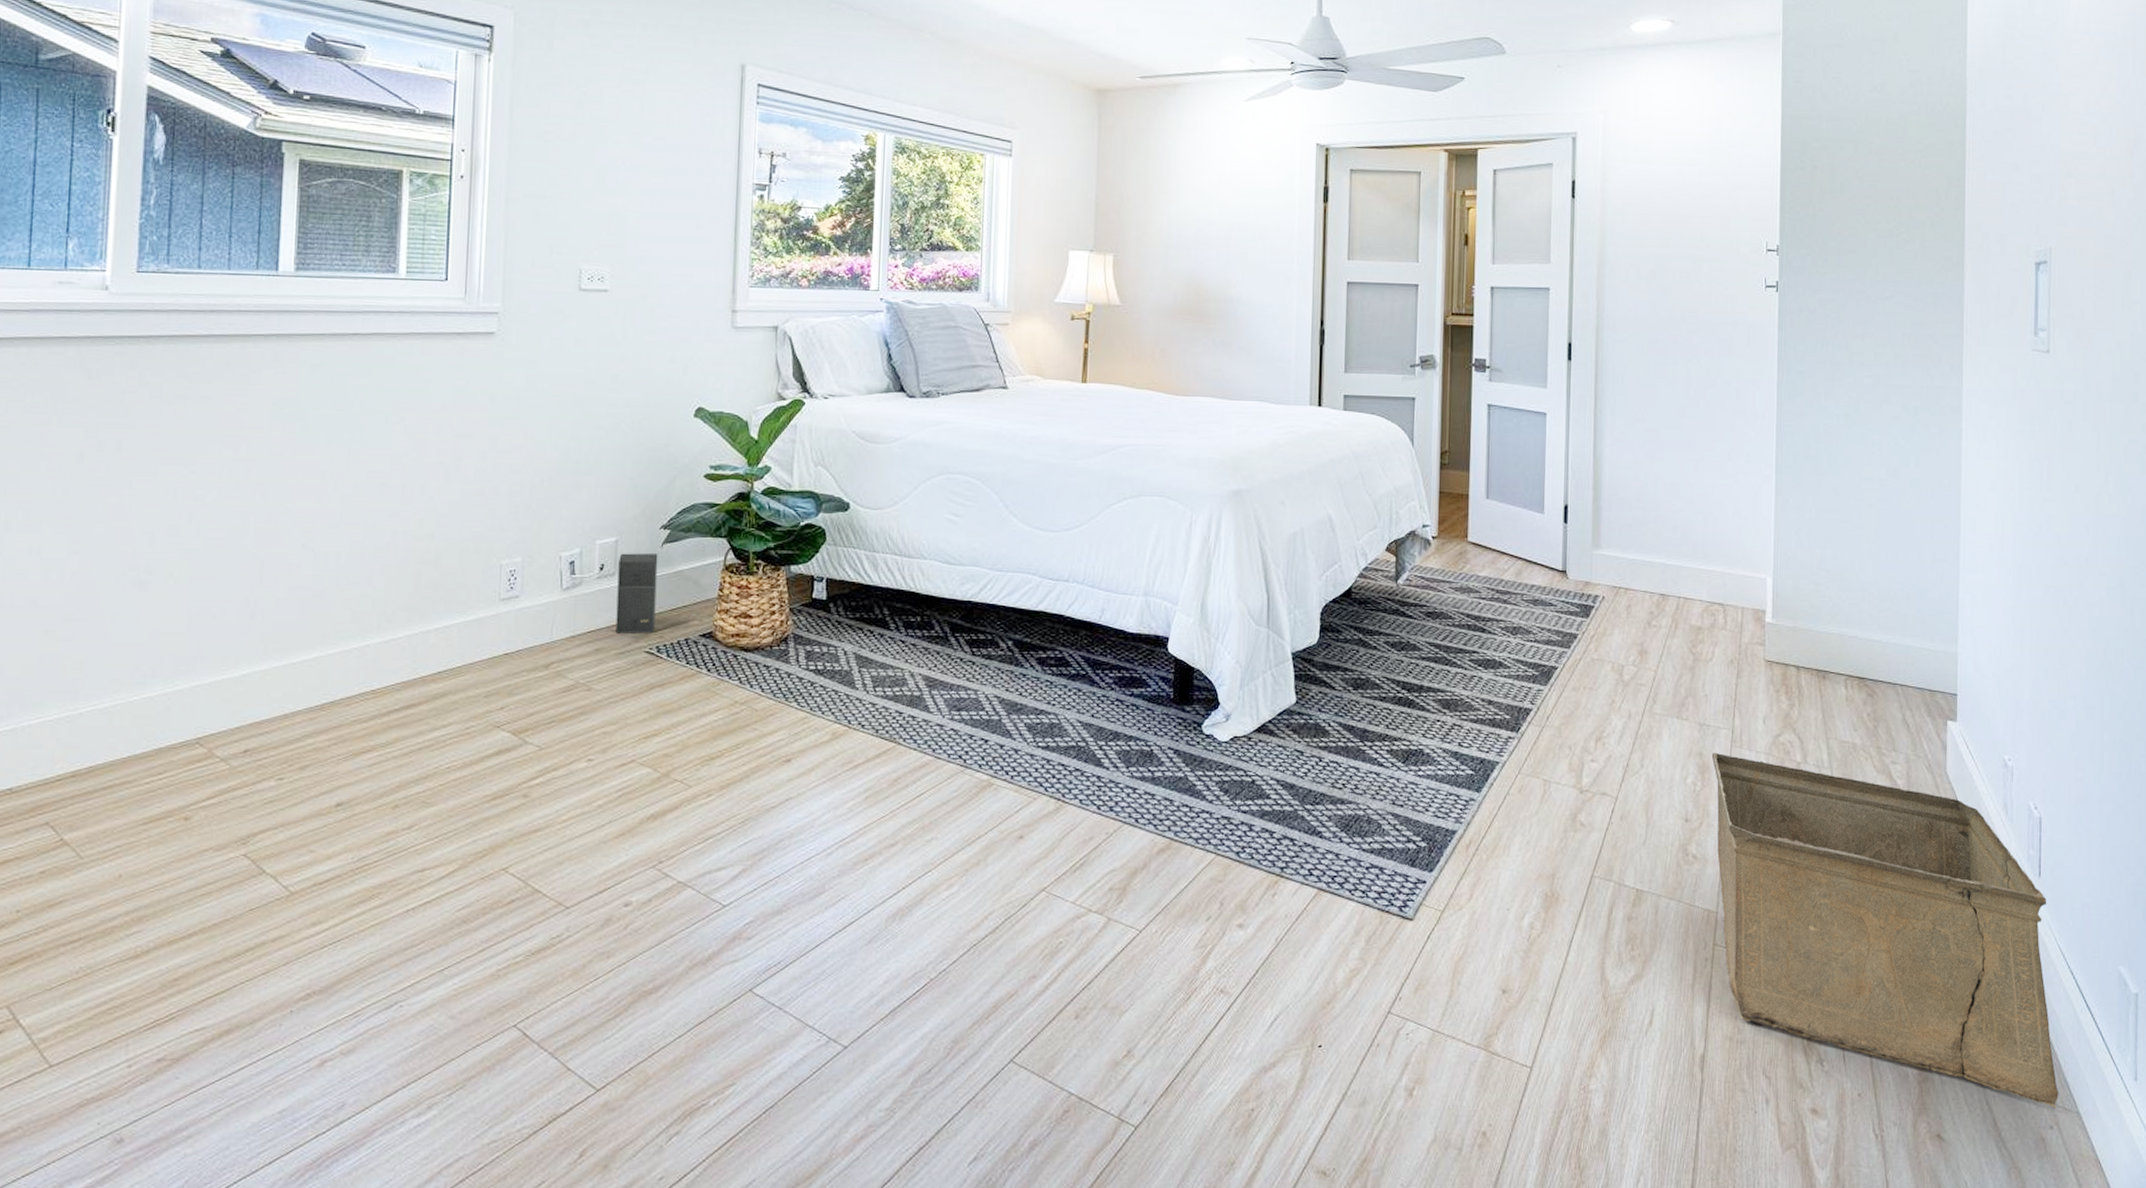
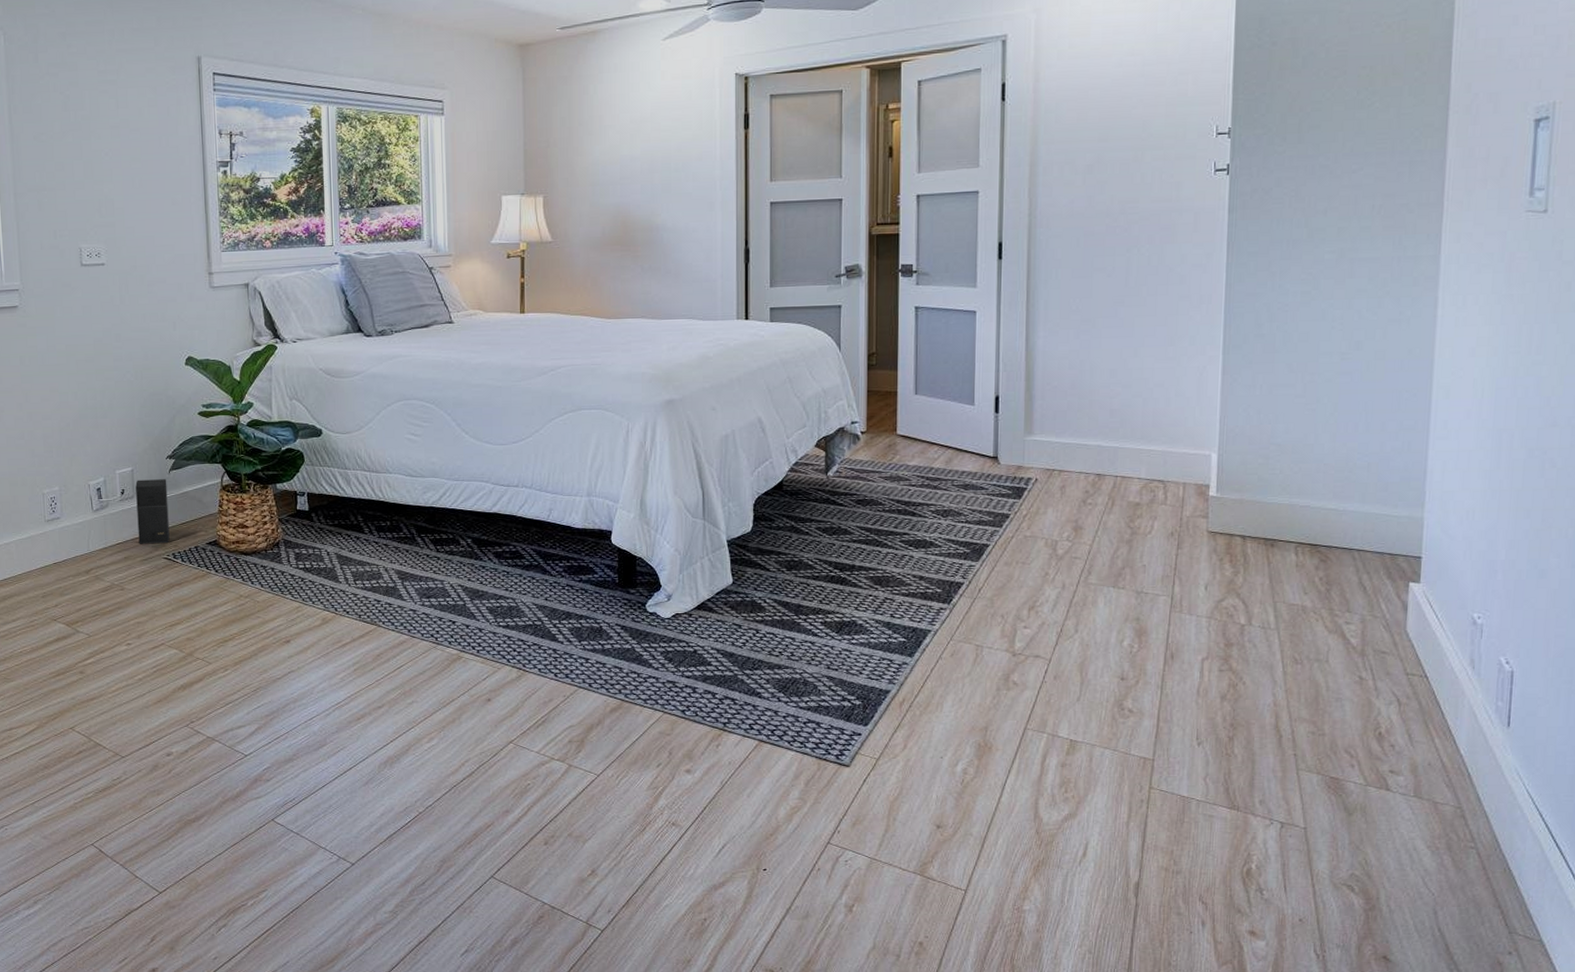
storage bin: present [1711,752,2059,1110] -> none [1149,617,1520,938]

